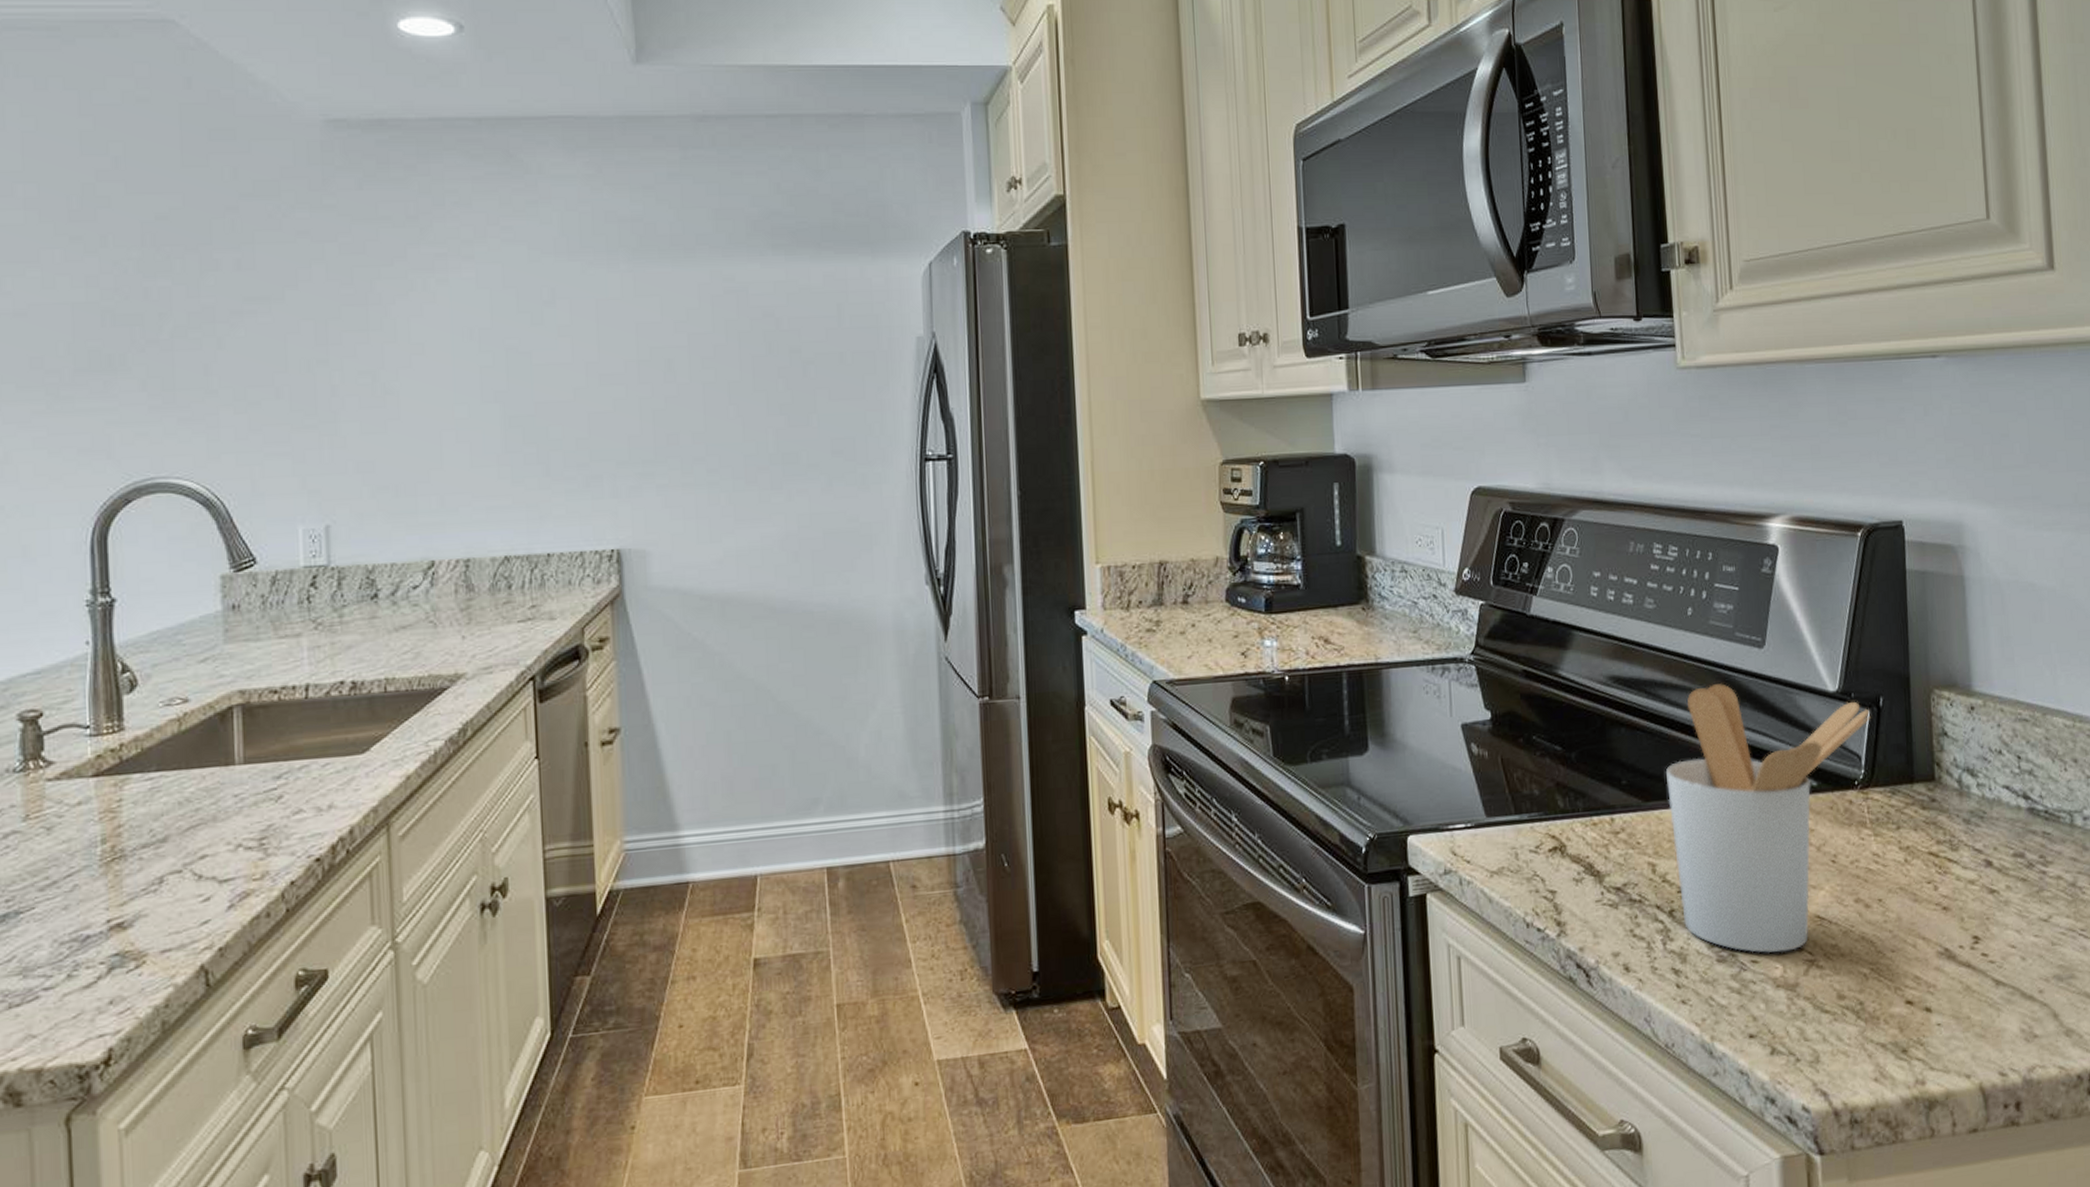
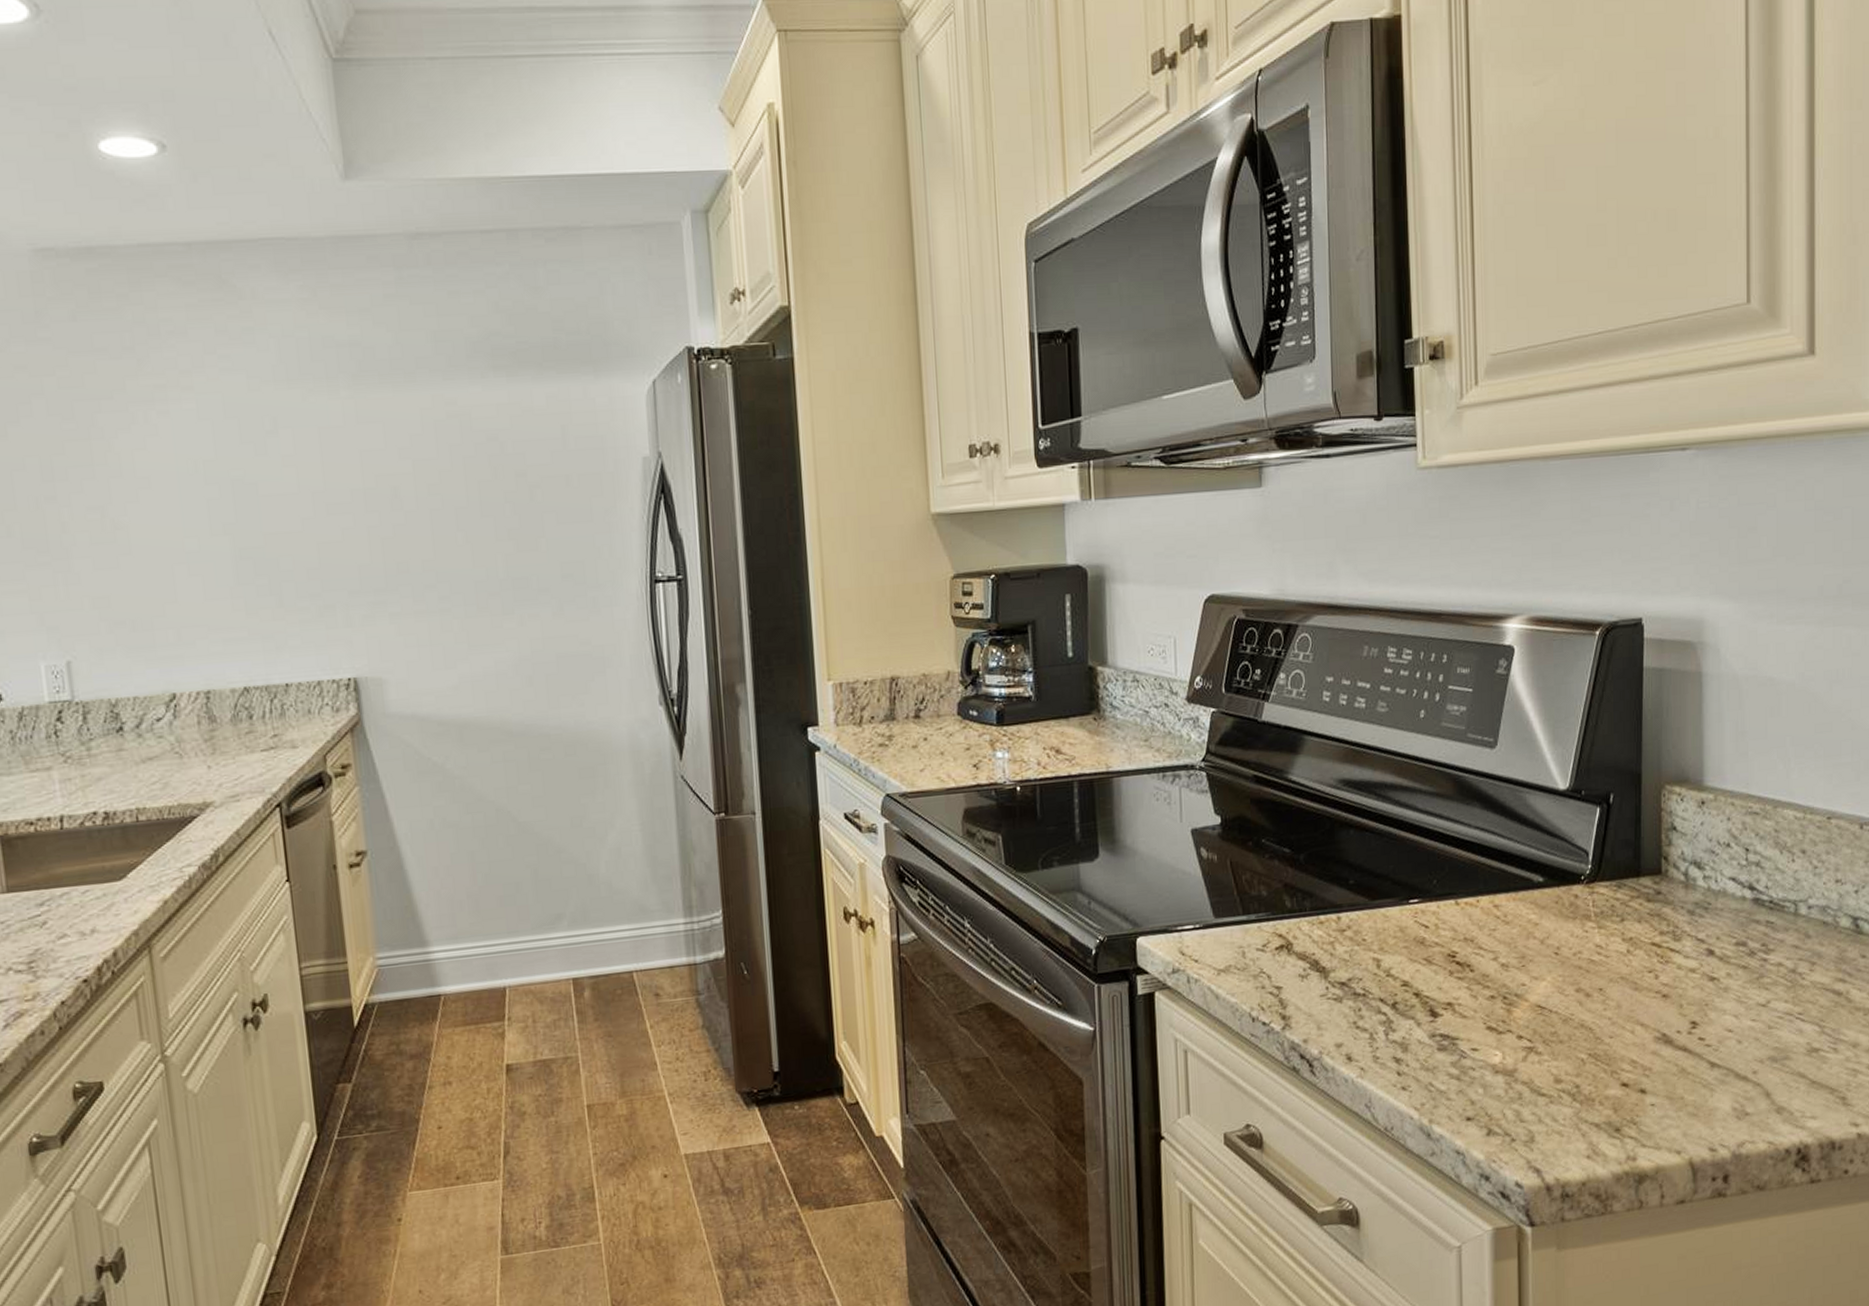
utensil holder: present [1665,683,1871,954] -> none [1392,784,1600,1042]

